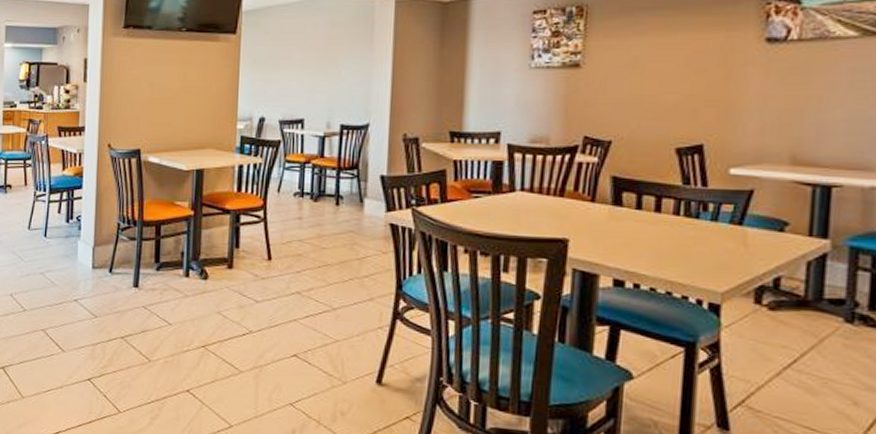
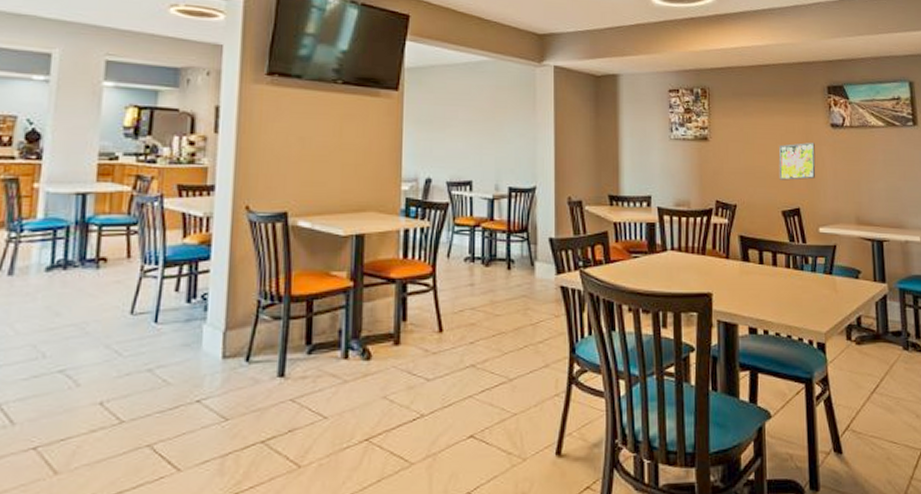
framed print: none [676,64,737,111] -> present [779,143,816,180]

